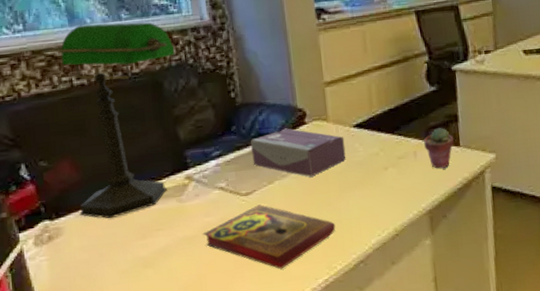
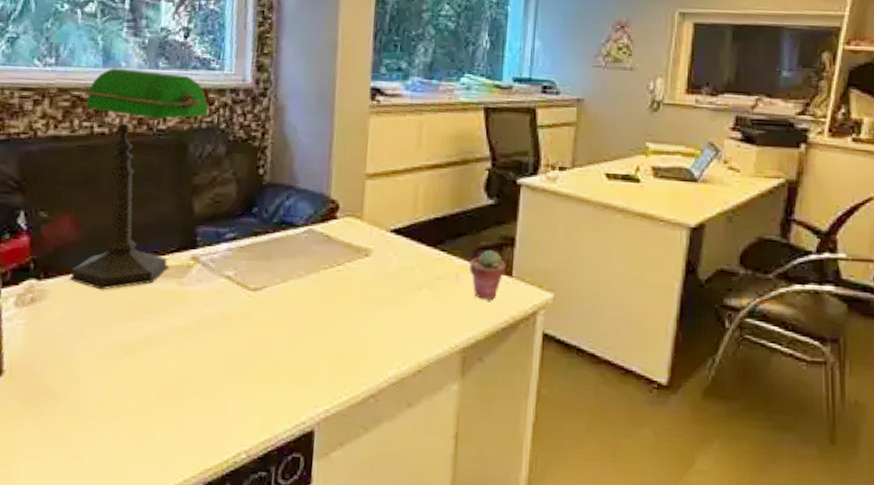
book: present [203,204,336,270] -> none [197,304,350,387]
tissue box: present [251,128,346,177] -> none [269,220,378,282]

